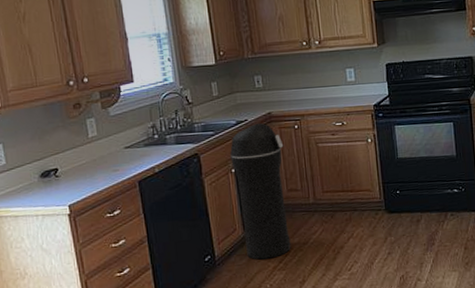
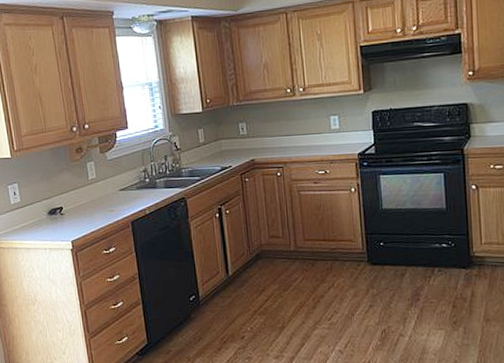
trash can: present [230,122,291,260] -> none [215,169,272,303]

